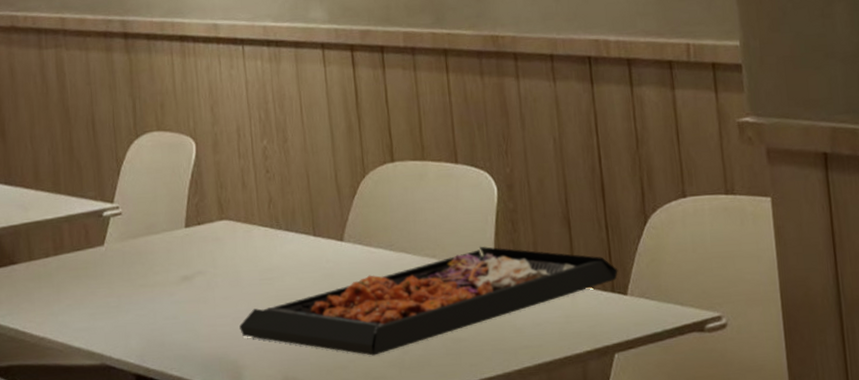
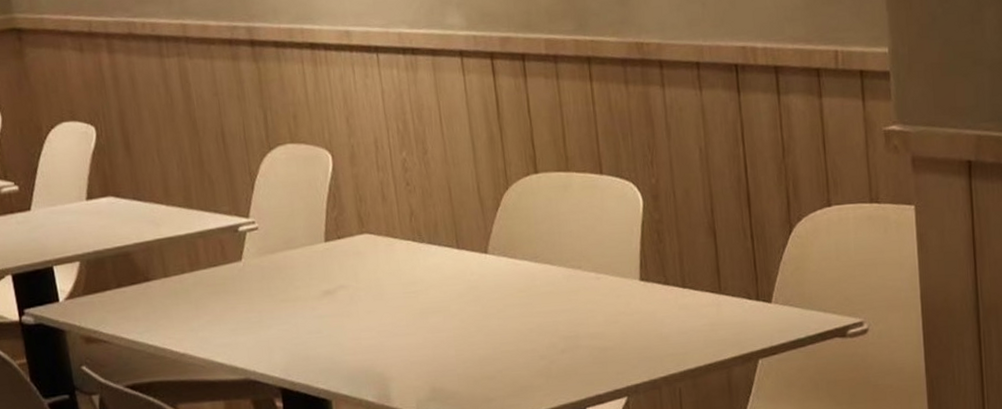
food tray: present [239,246,618,356] -> none [385,257,763,366]

